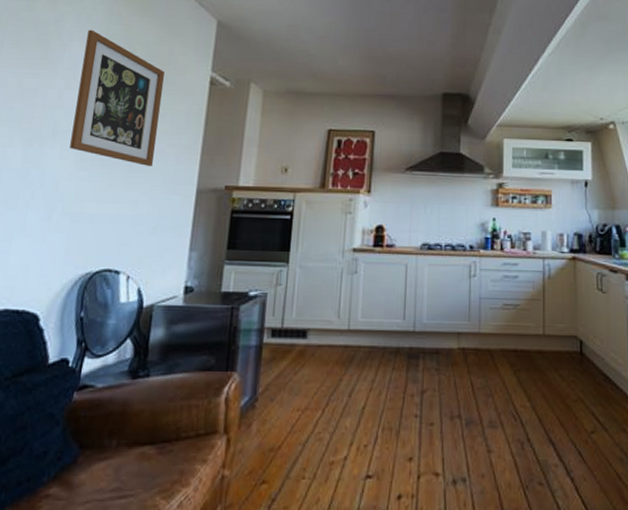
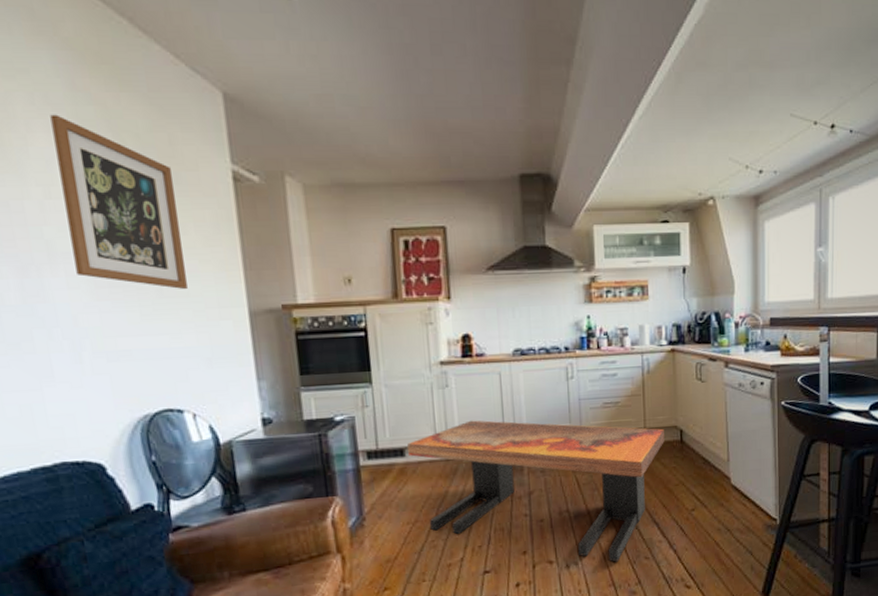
coffee table: none [310,308,563,484] -> present [407,420,664,562]

